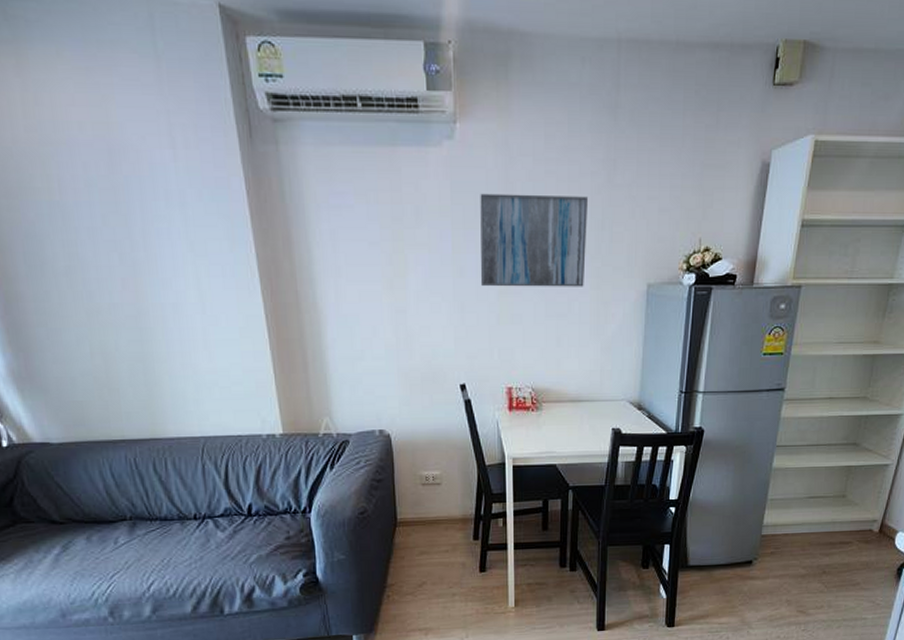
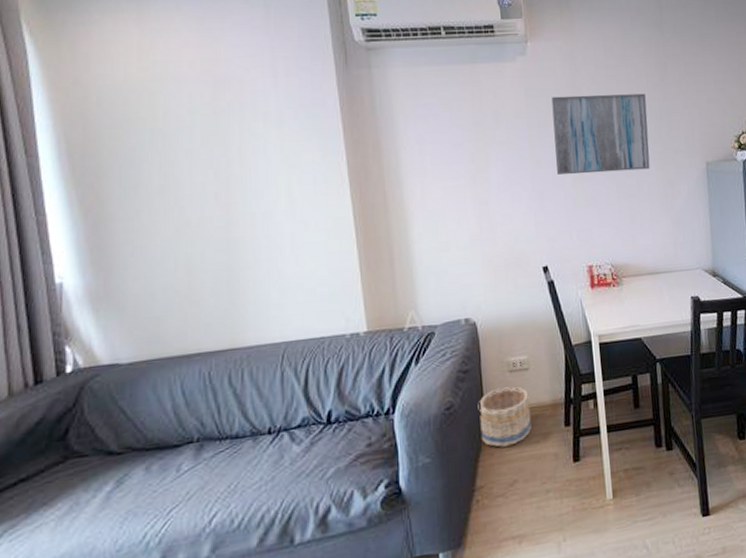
basket: none [390,498,441,552] -> present [477,386,532,447]

